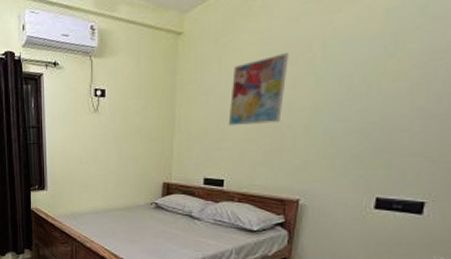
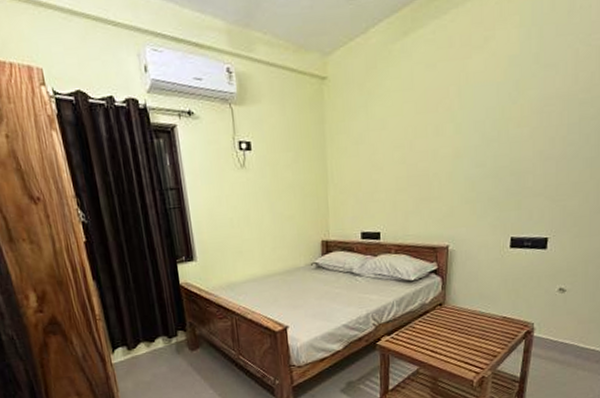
wall art: present [228,52,289,127] -> none [379,98,430,177]

